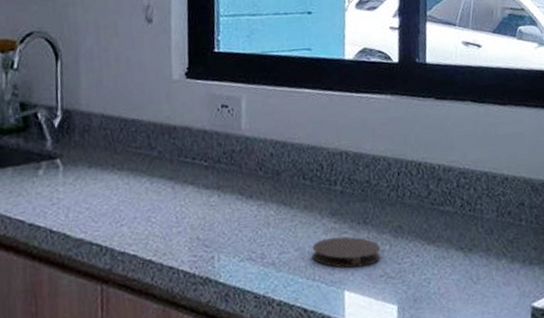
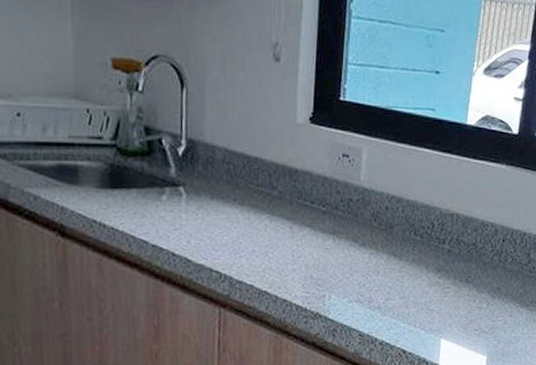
coaster: present [312,236,381,268] -> none [416,291,479,320]

